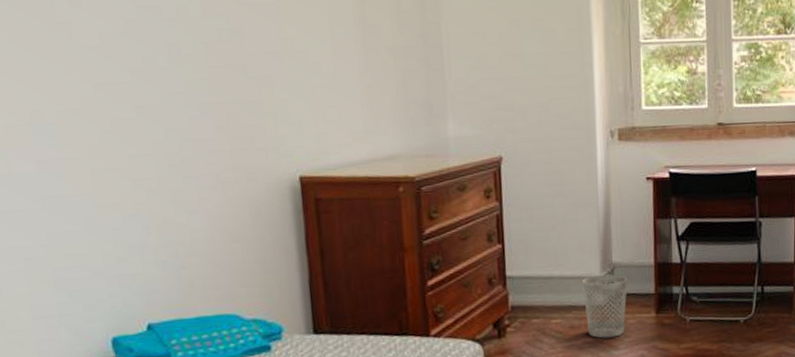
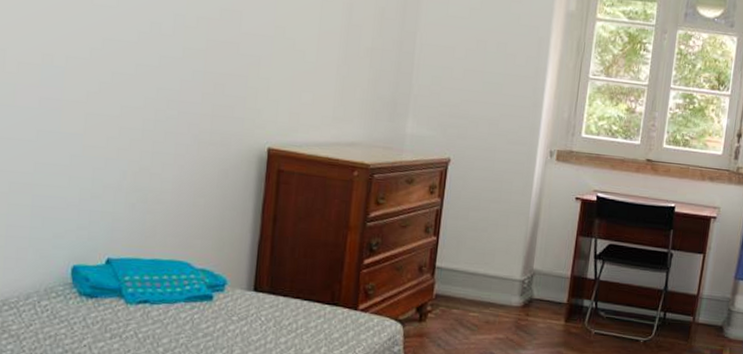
wastebasket: present [582,274,627,338] -> none [501,278,544,338]

